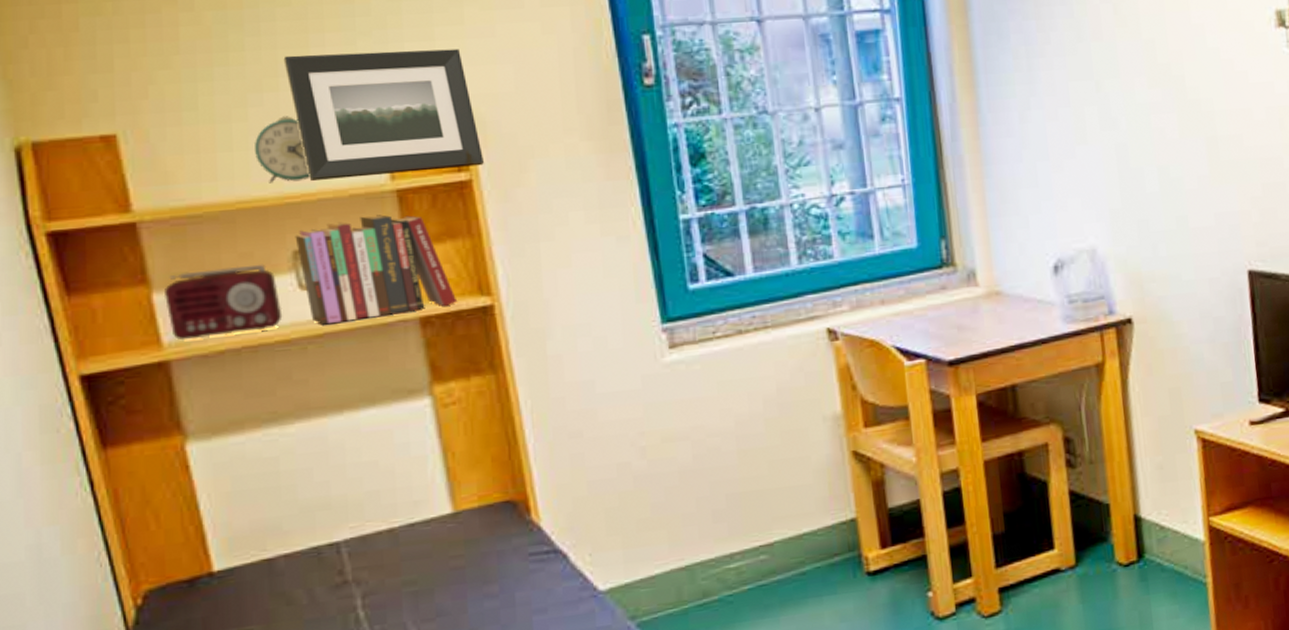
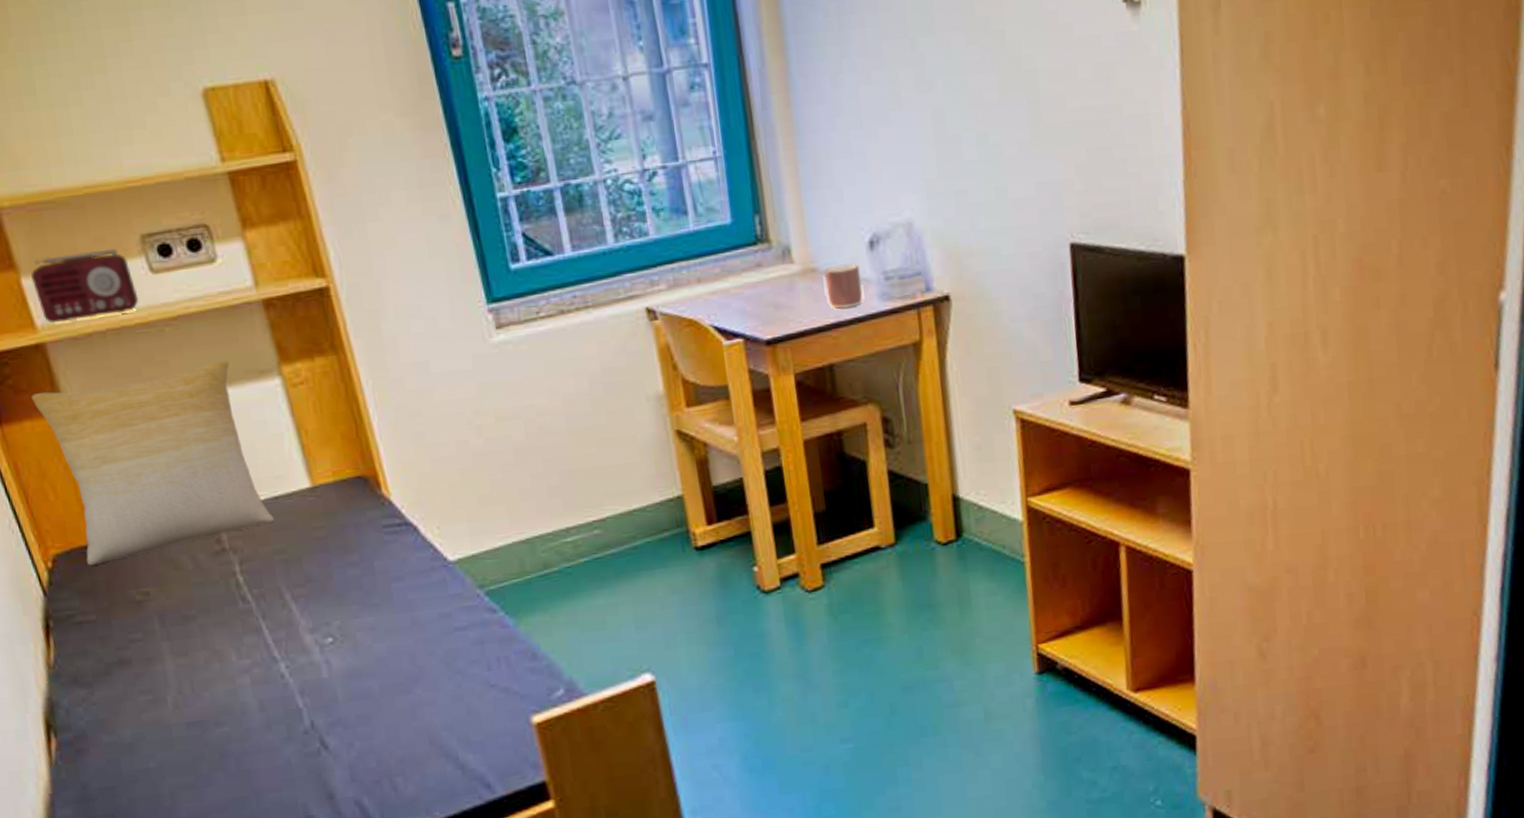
pillow: none [145,379,408,602] -> present [31,359,275,566]
alarm clock: present [255,116,310,184] -> none [92,98,147,168]
picture frame: present [283,49,485,182] -> none [107,23,307,165]
books: present [295,215,458,325] -> none [140,197,296,308]
mug: none [1008,287,1047,331] -> present [824,264,863,309]

